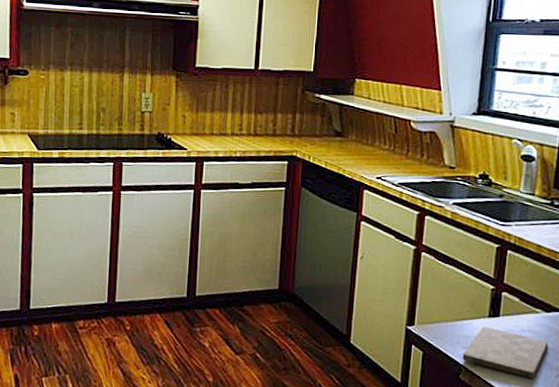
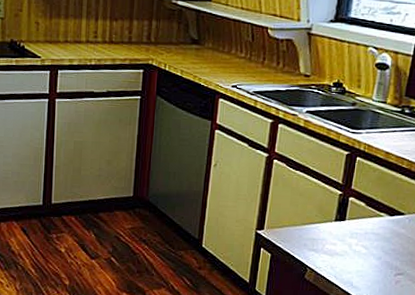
cutting board: present [462,327,549,379] -> none [308,230,390,277]

